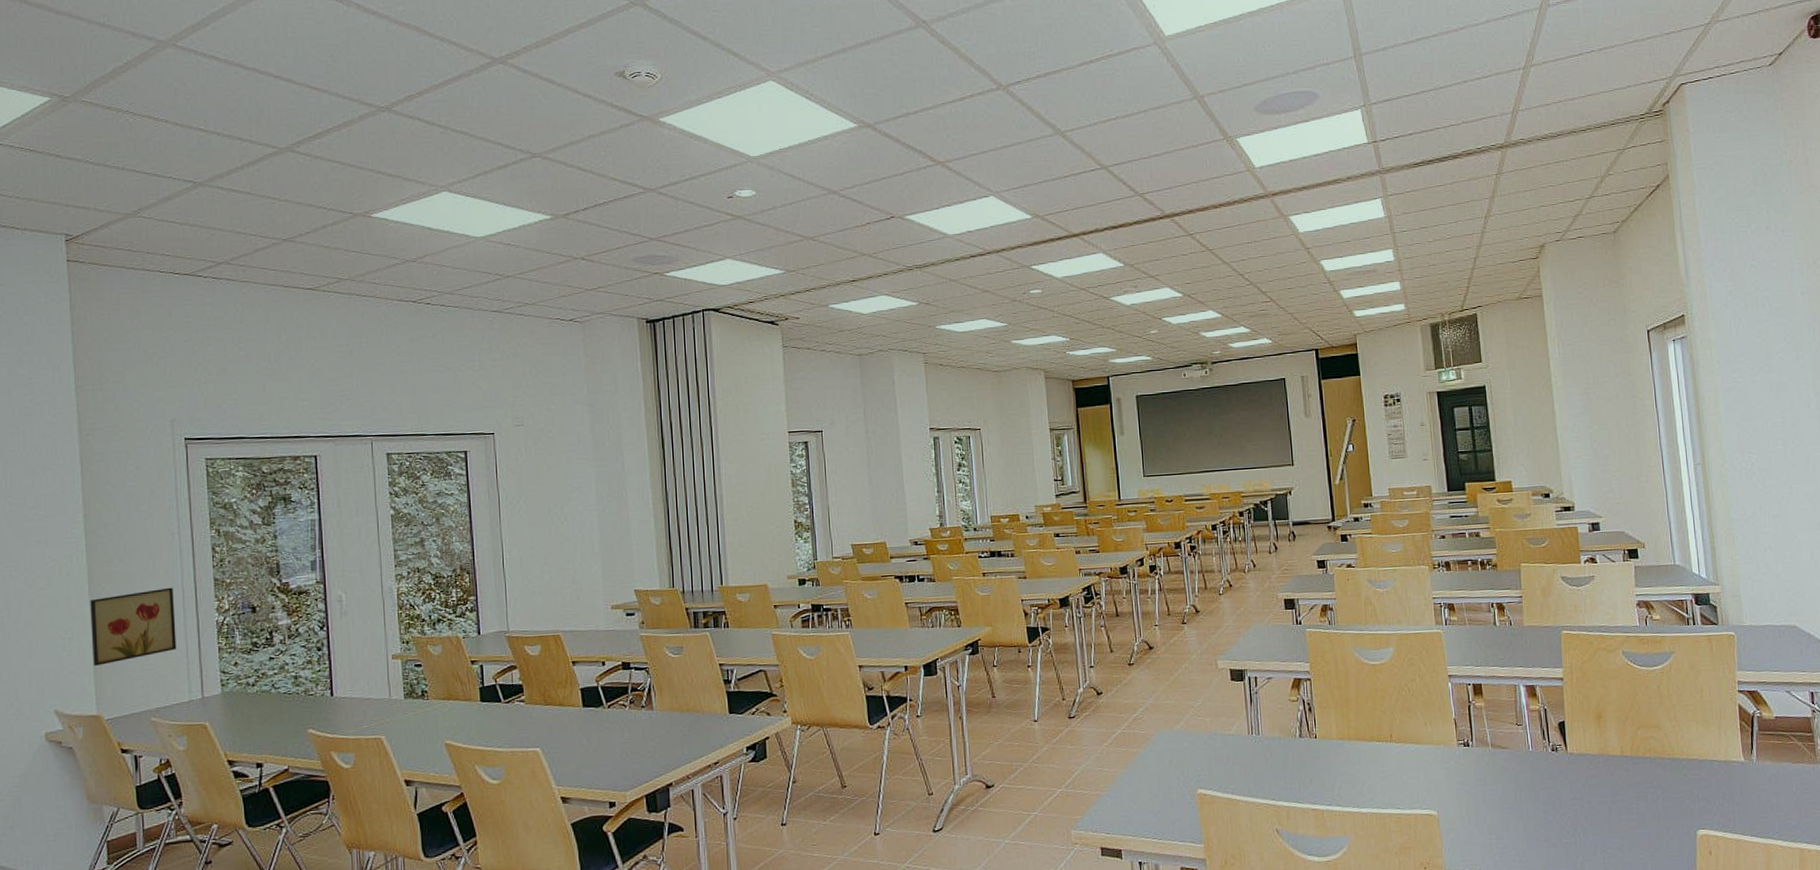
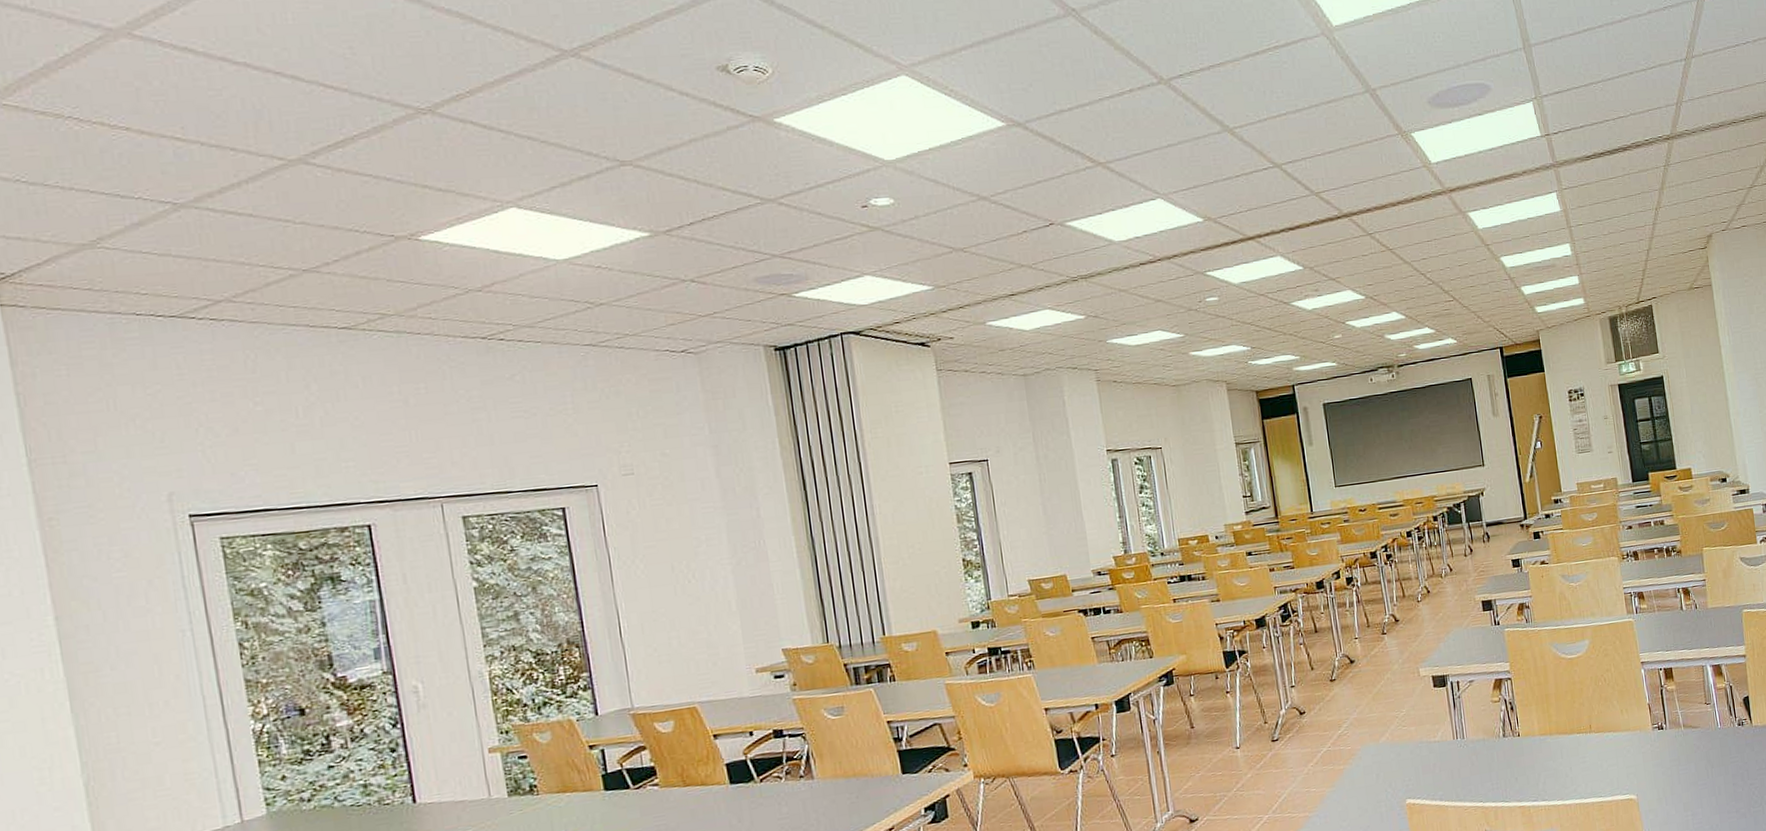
wall art: present [90,587,177,666] -> none [74,694,201,798]

